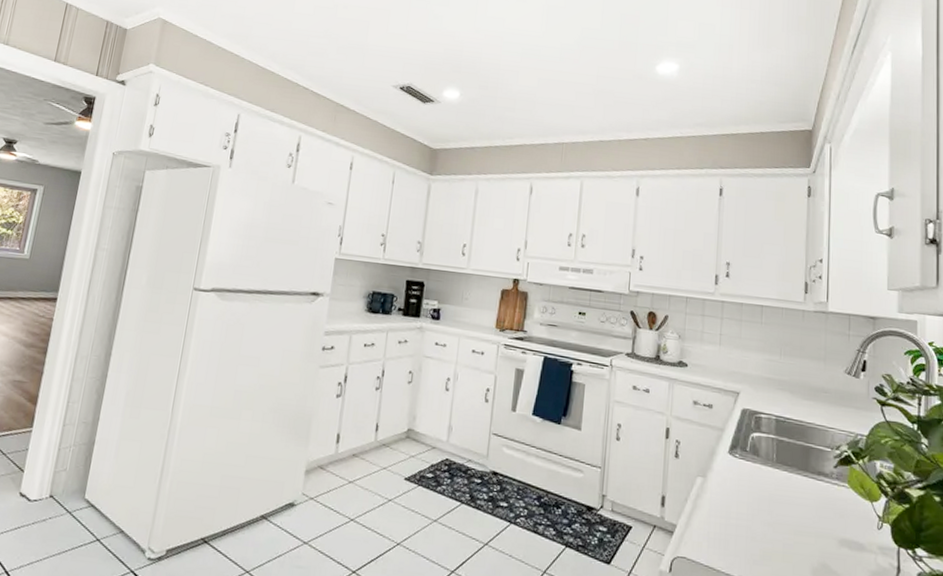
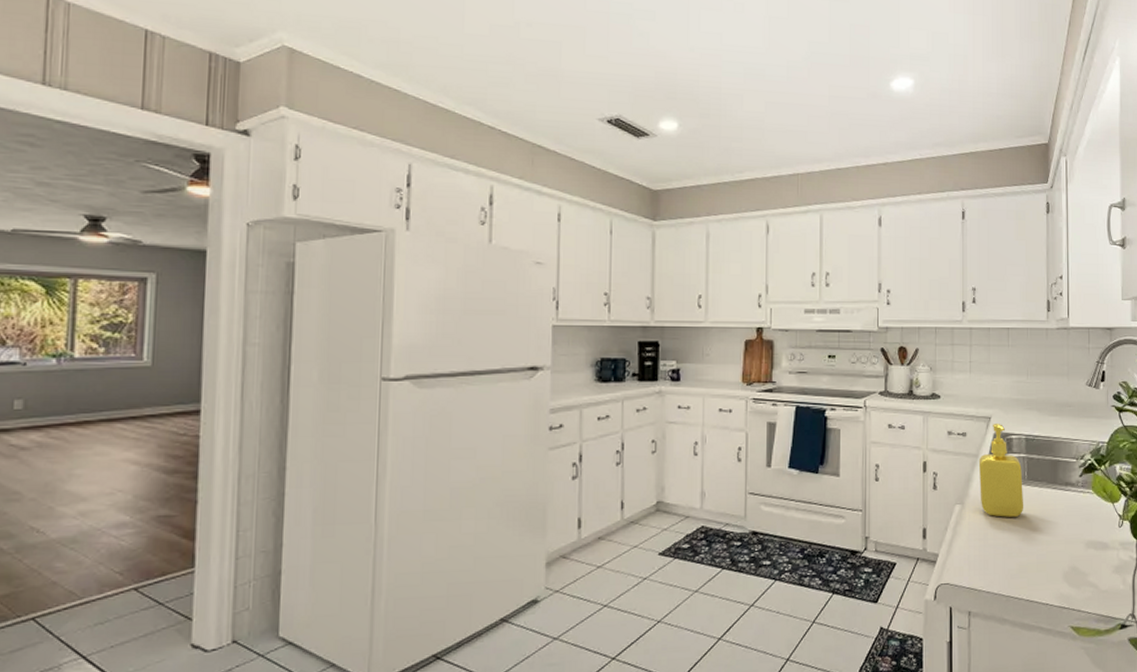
soap dispenser: none [723,400,771,500] -> present [978,424,1024,517]

